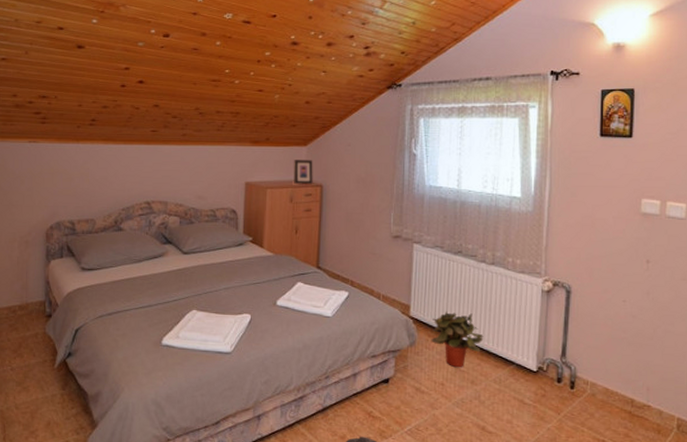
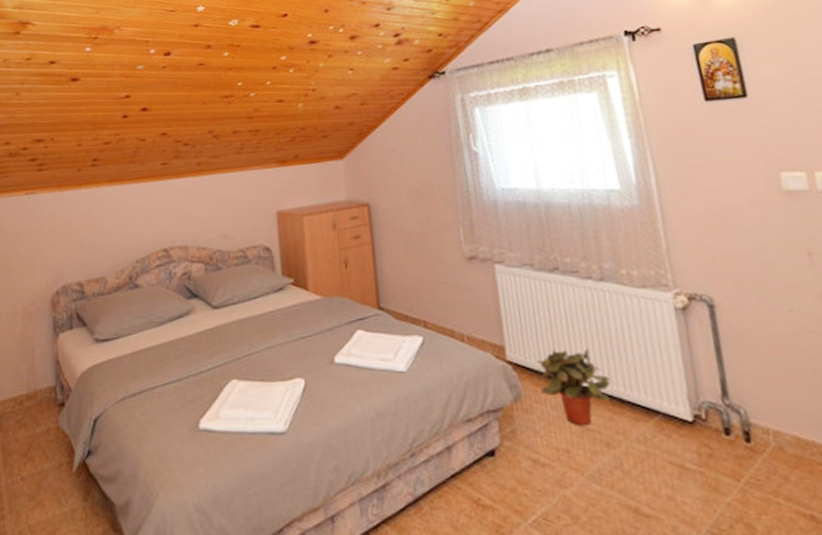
picture frame: present [294,160,313,184] -> none [331,175,358,206]

